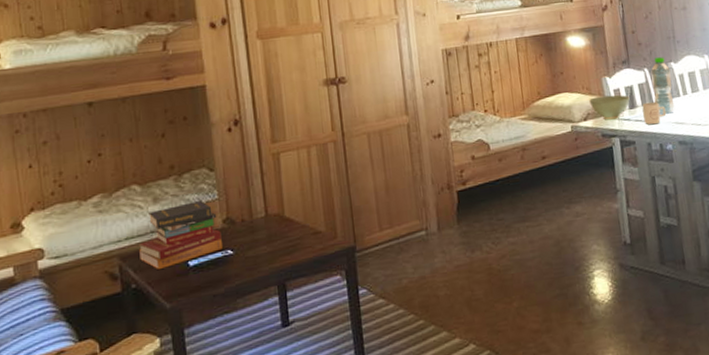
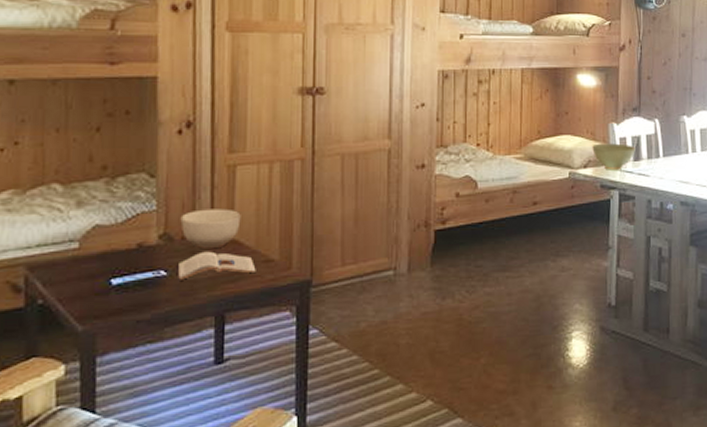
books: present [138,201,222,270] -> none [50,210,155,286]
bowl: none [238,191,290,229] -> present [180,208,241,250]
magazine: none [242,229,307,257] -> present [178,251,256,280]
mug: present [642,101,666,125] -> none [647,156,672,181]
water bottle: present [650,57,675,114] -> none [660,109,682,171]

